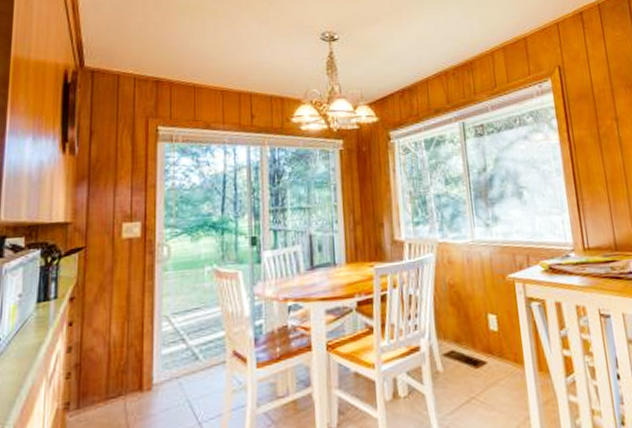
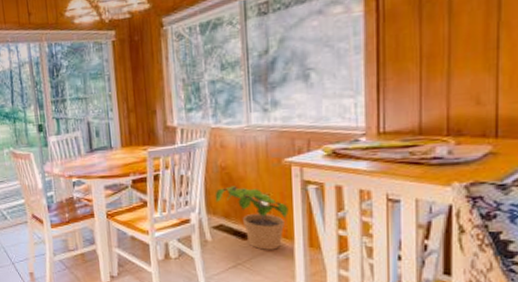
potted plant: none [444,305,517,379] -> present [215,186,289,250]

